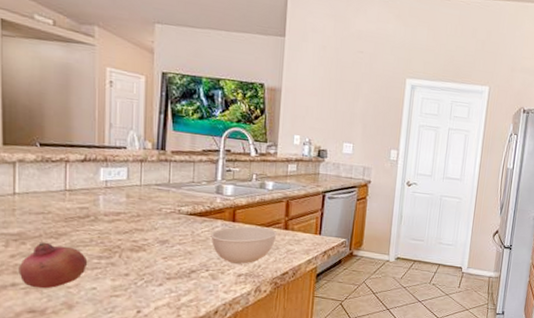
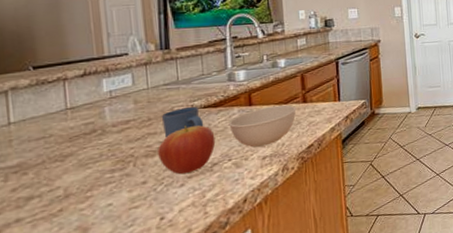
fruit: present [18,242,88,289] -> none [22,166,100,219]
fruit: none [142,229,197,275] -> present [157,125,216,175]
mug: none [149,211,188,237] -> present [161,107,204,138]

